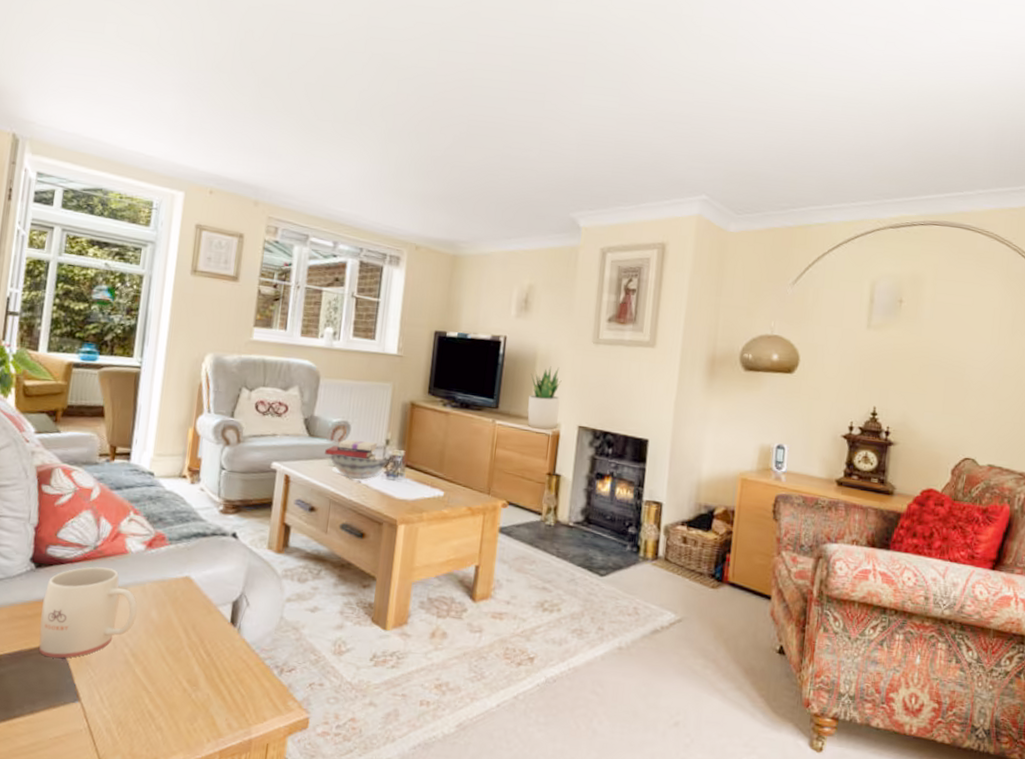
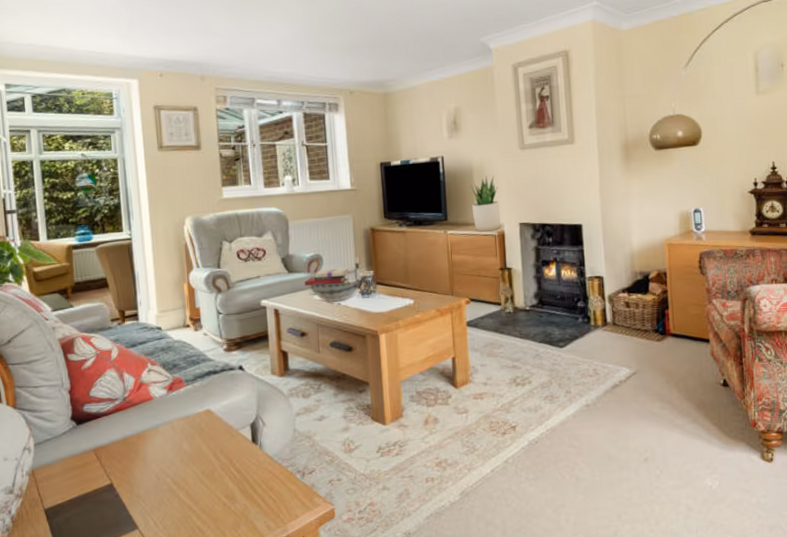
mug: present [38,566,138,659] -> none [88,414,171,498]

